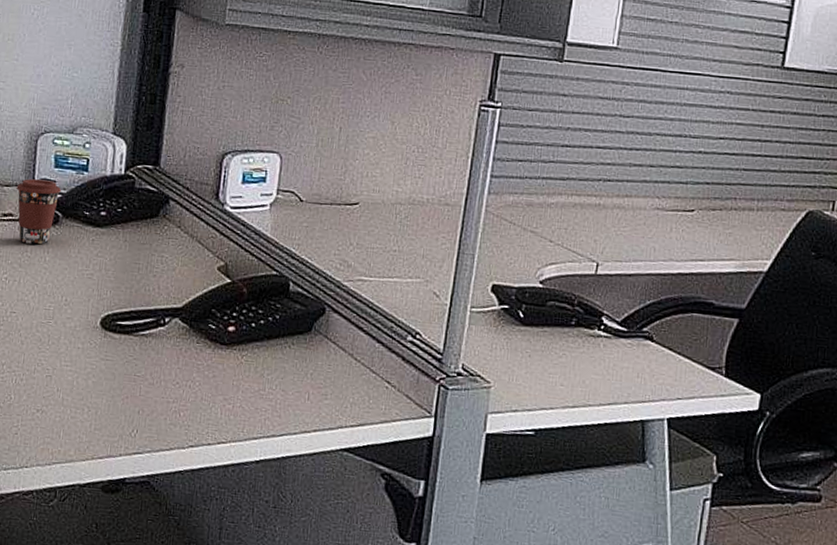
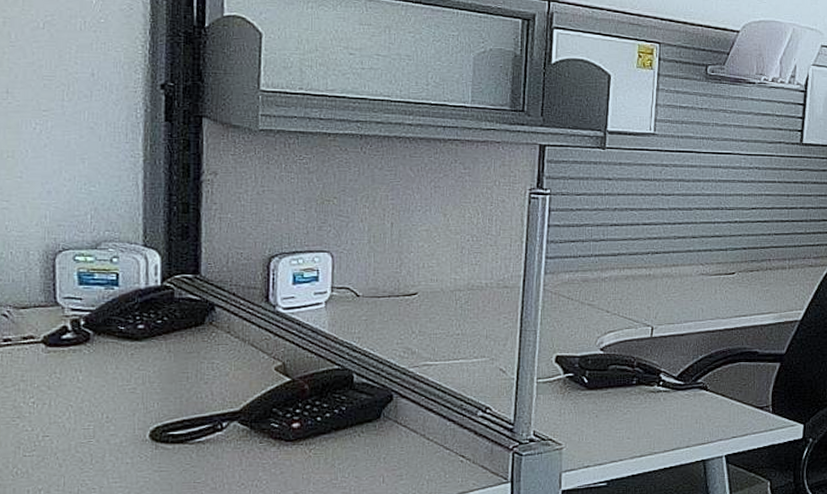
coffee cup: present [16,179,62,245] -> none [35,299,90,365]

